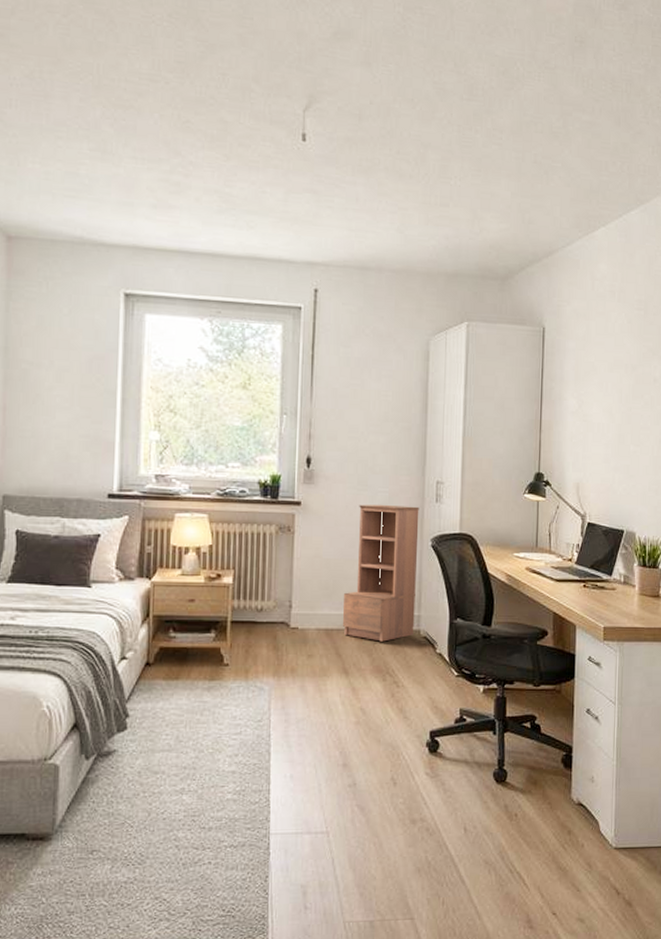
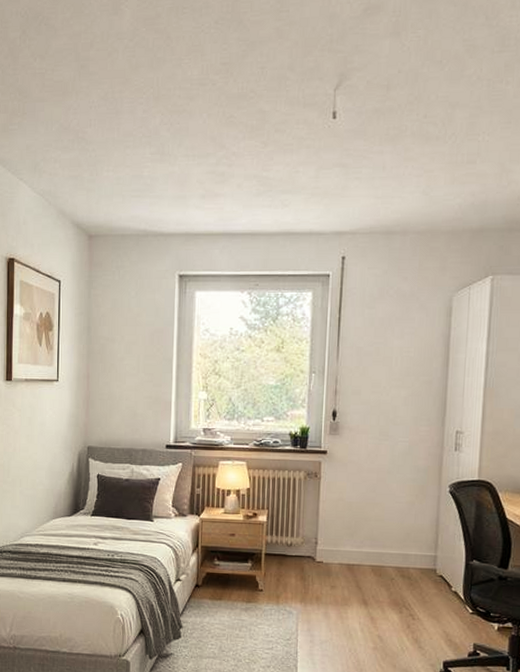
bookshelf: present [342,504,419,642] -> none [362,452,438,578]

